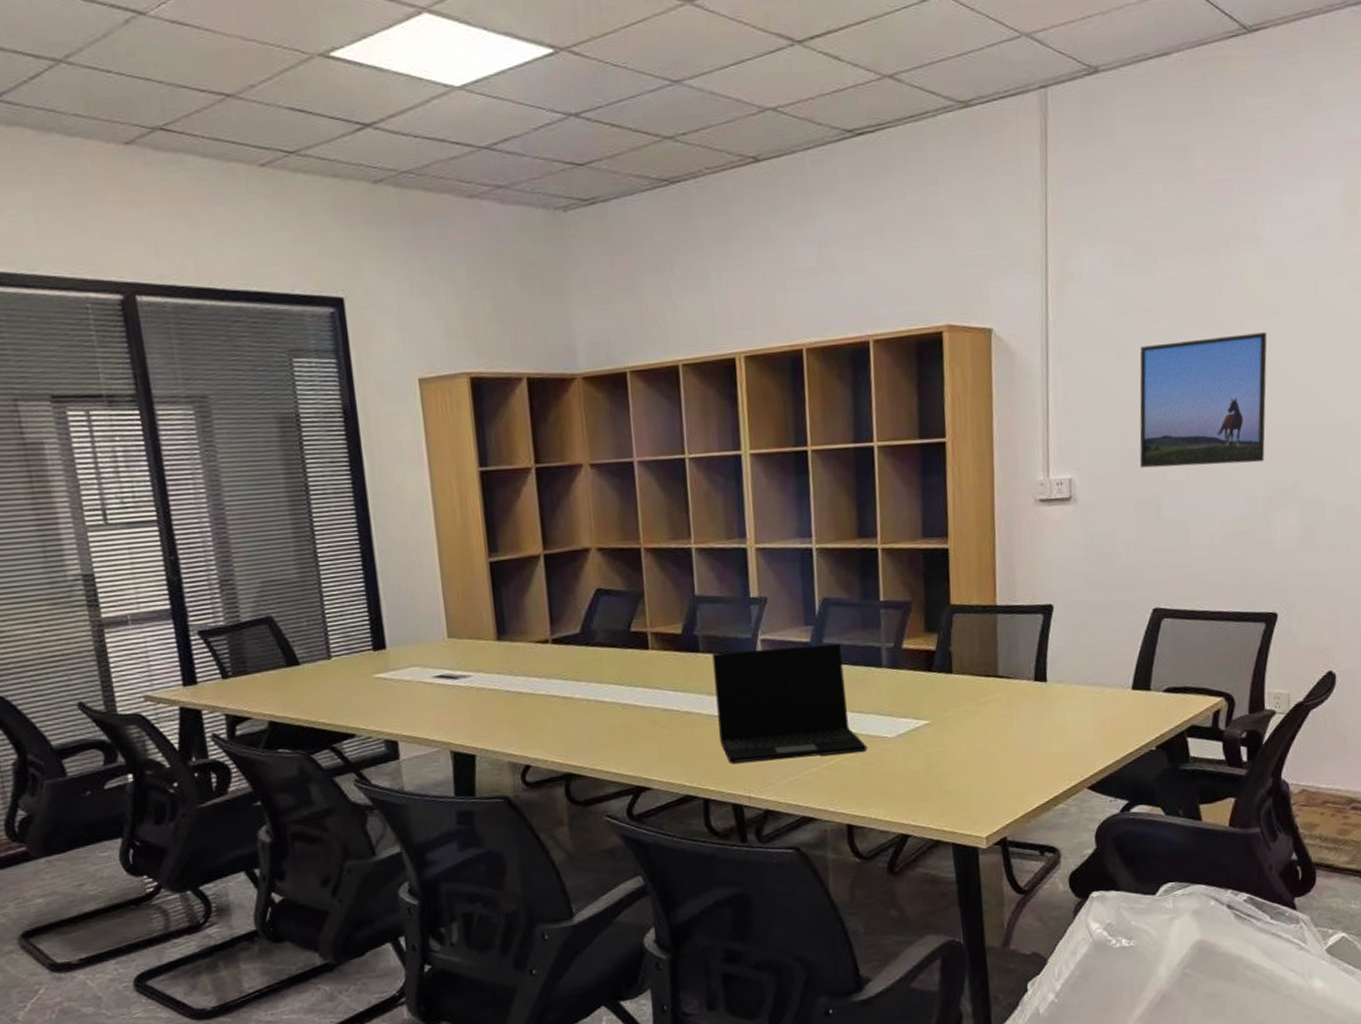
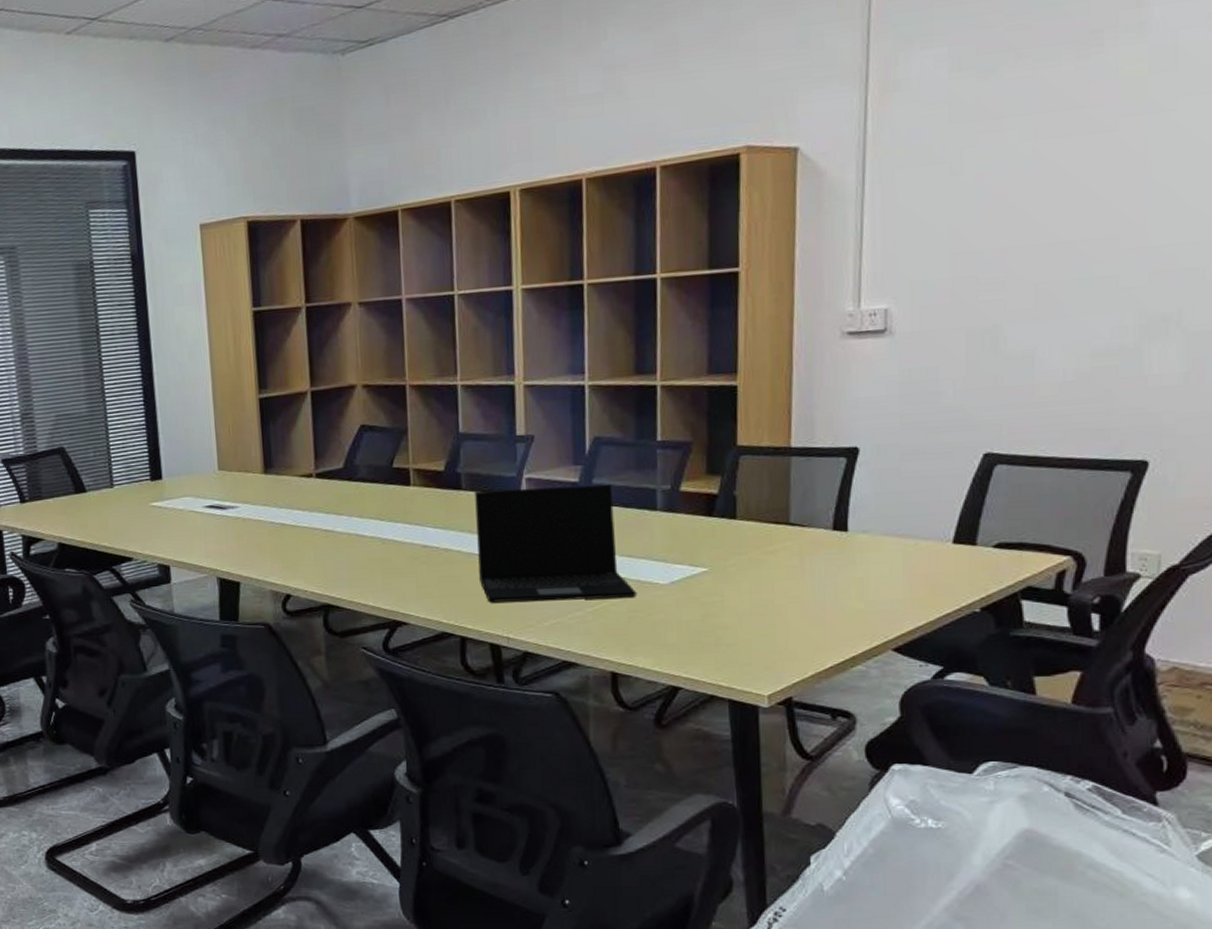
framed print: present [1139,332,1267,468] -> none [975,134,1150,296]

